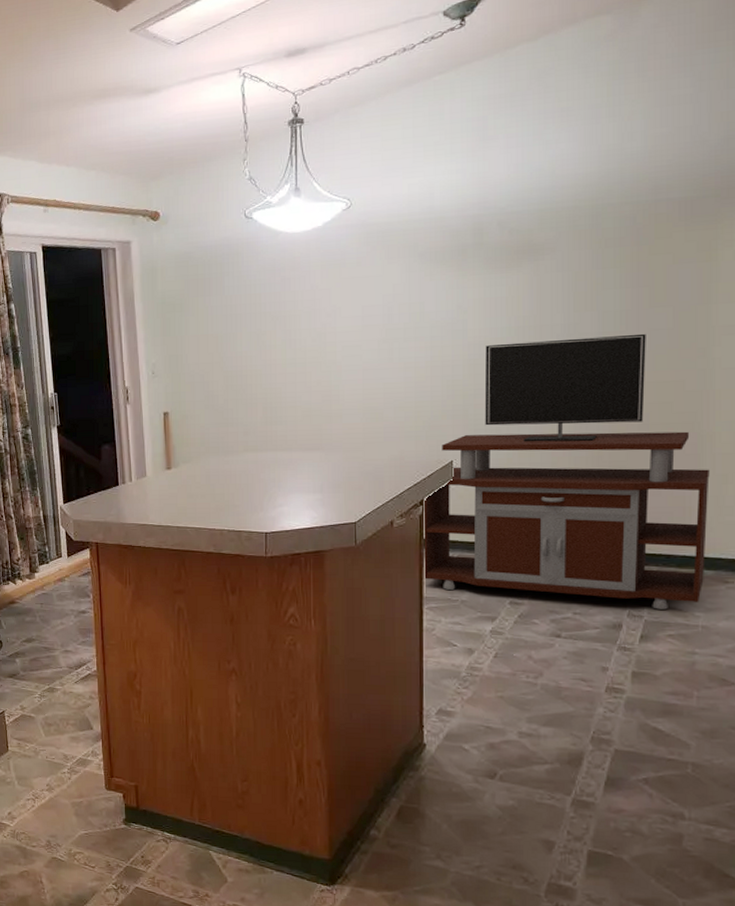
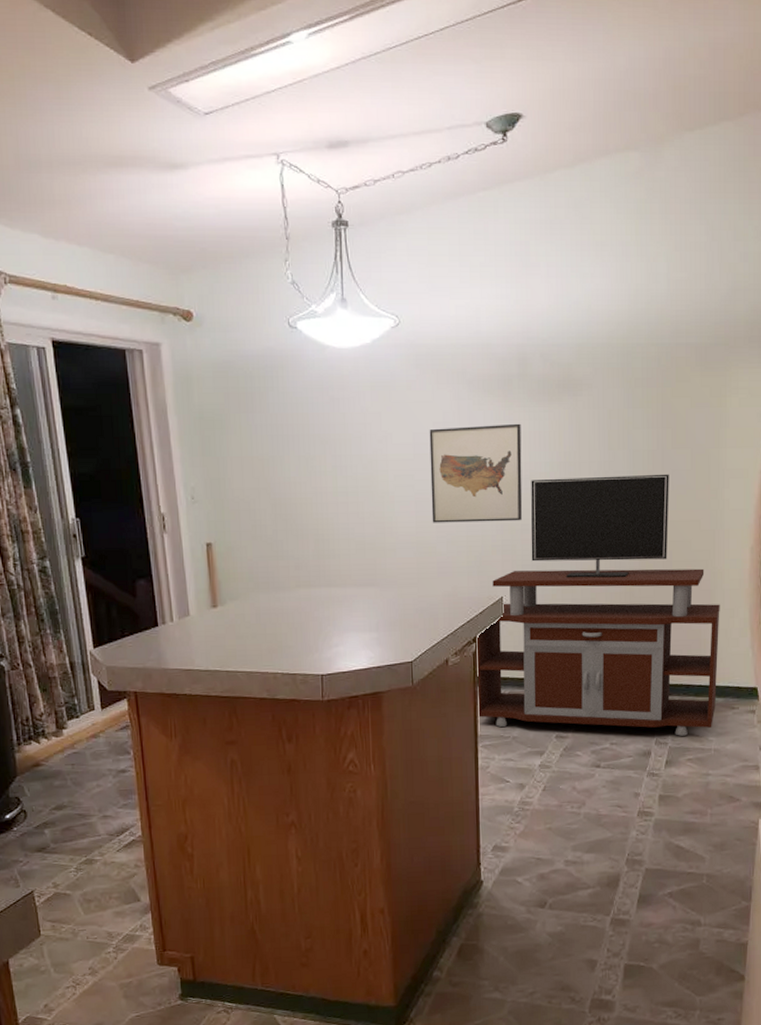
wall art: none [378,291,476,390] -> present [429,423,523,523]

